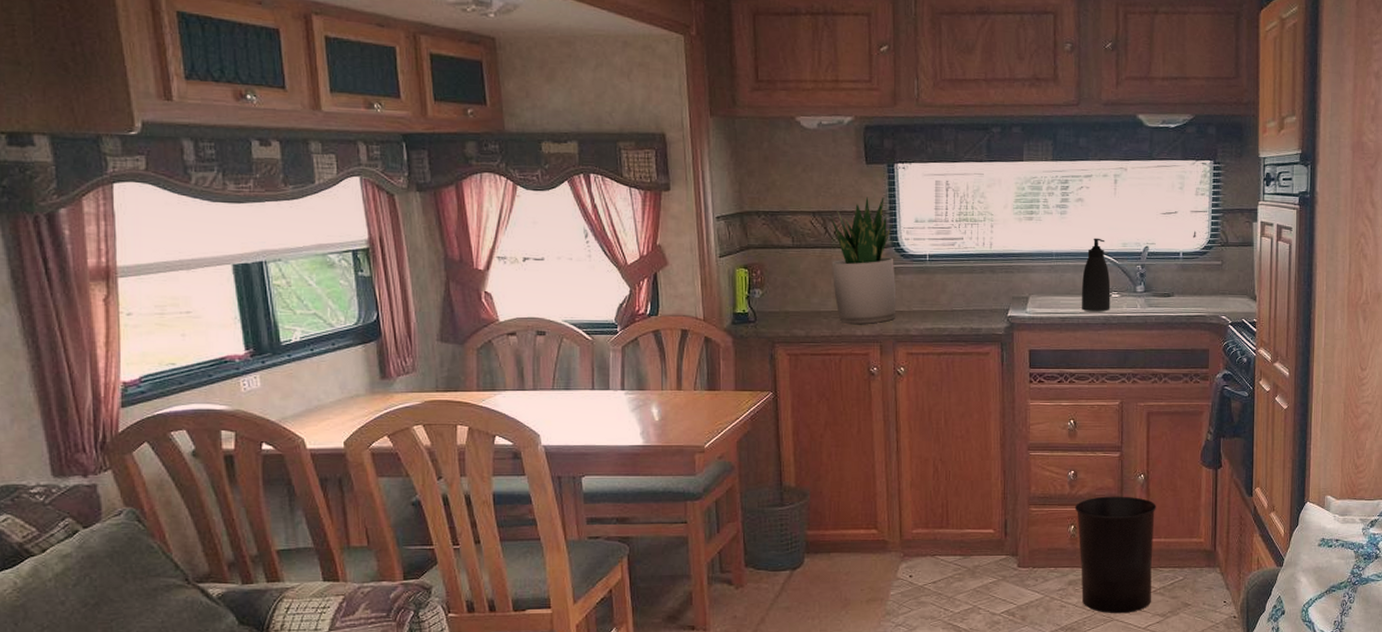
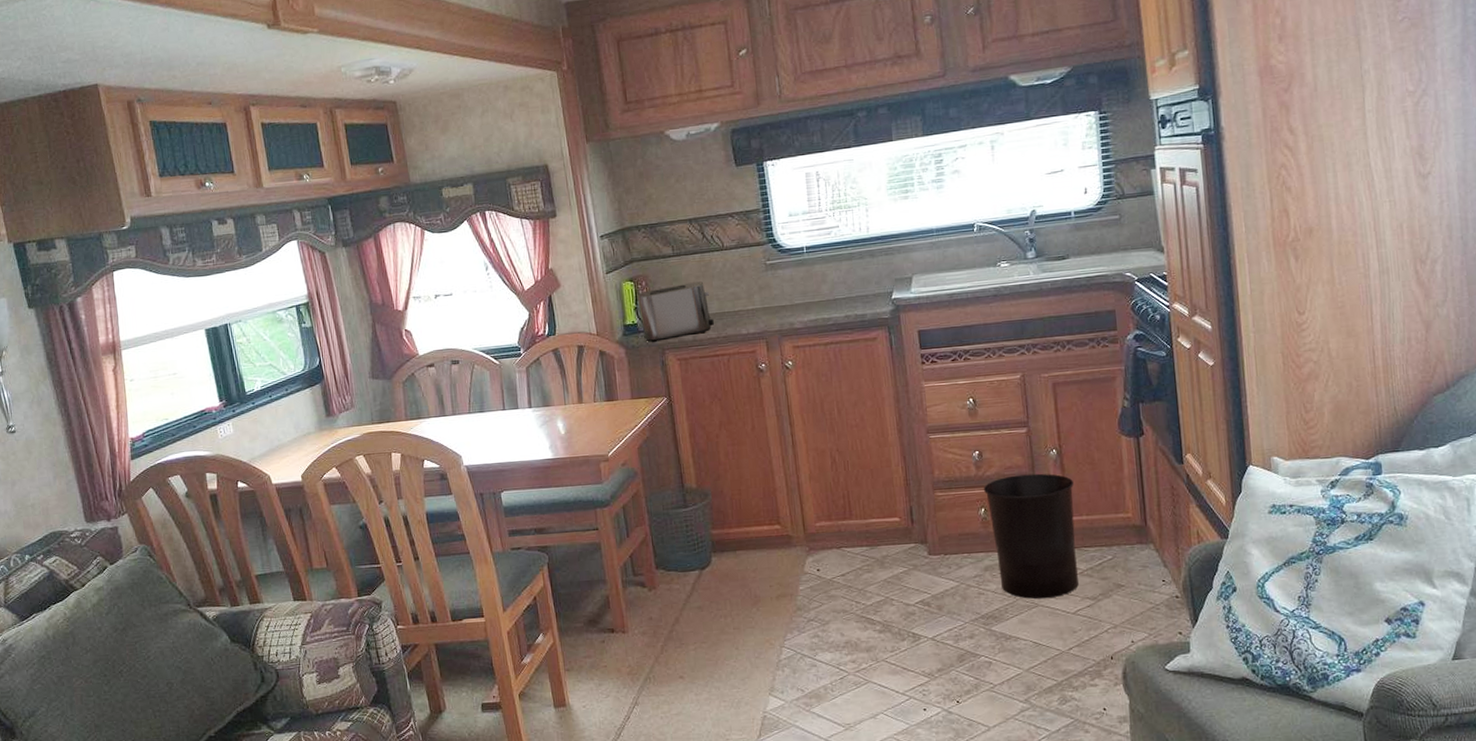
toaster: none [750,277,829,335] -> present [637,281,714,343]
planter: present [829,197,897,325] -> none [705,196,779,325]
soap dispenser: present [1082,238,1111,312] -> none [967,208,1001,285]

